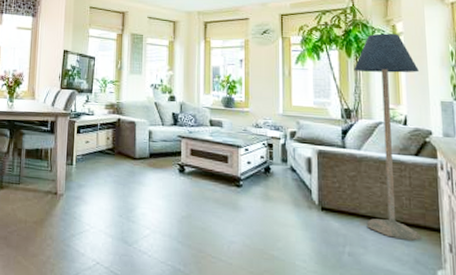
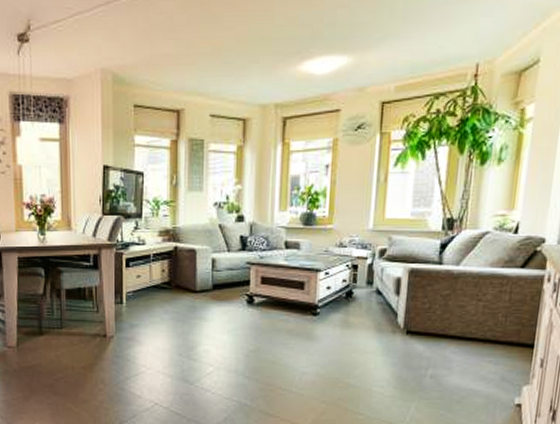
floor lamp: present [354,33,423,241] -> none [454,120,544,359]

